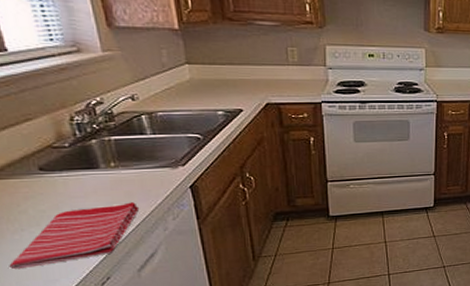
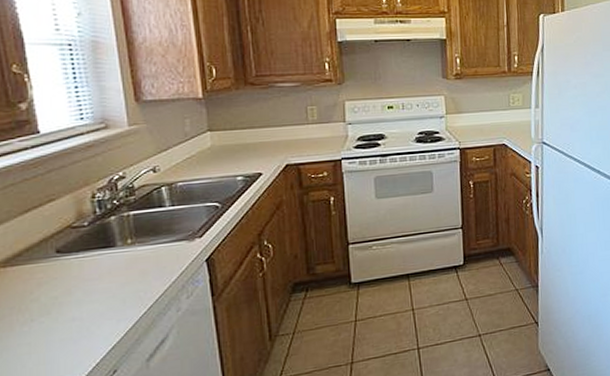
dish towel: present [9,202,139,270] -> none [14,281,152,367]

